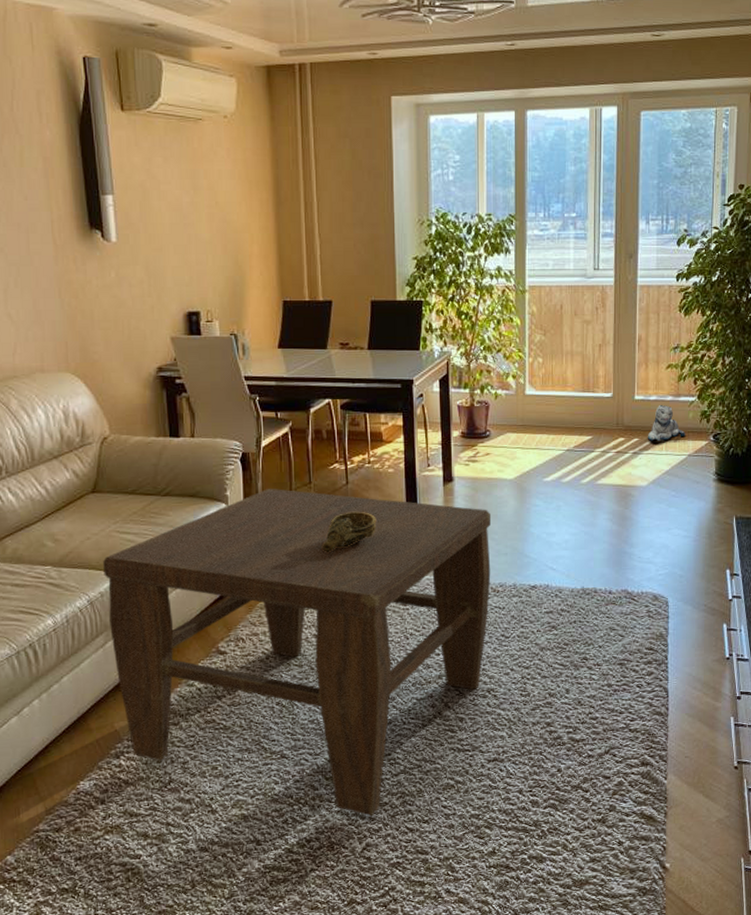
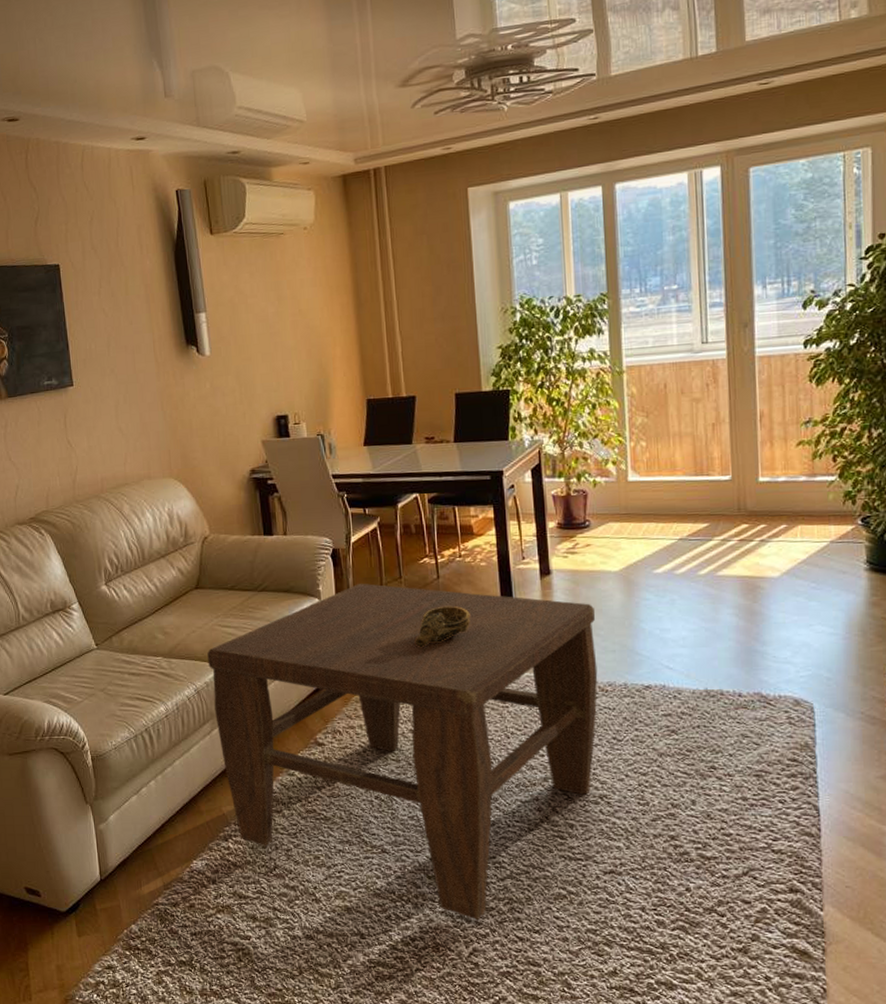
plush toy: present [647,404,686,442] -> none [776,485,825,528]

